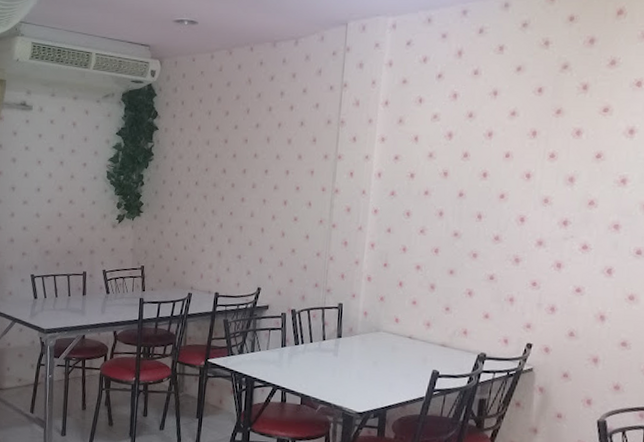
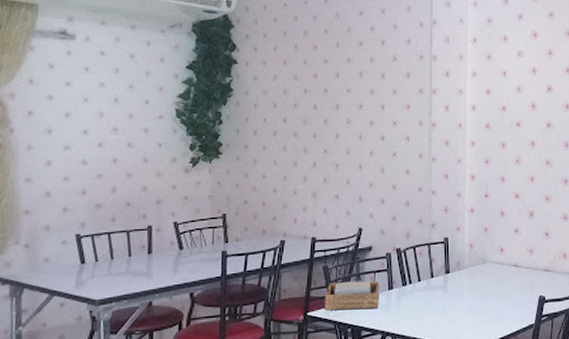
napkin holder: none [223,335,273,363] -> present [324,280,379,311]

